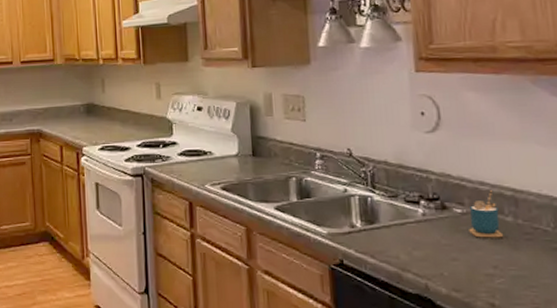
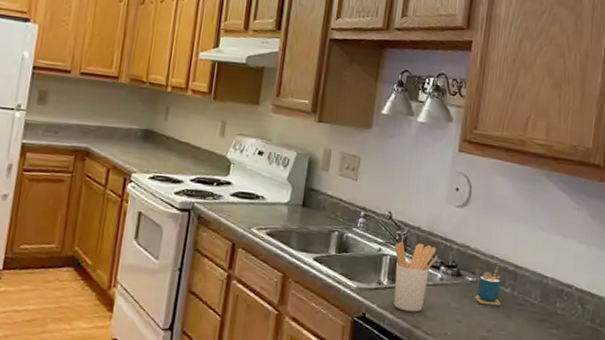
utensil holder: none [362,178,414,254] -> present [393,241,437,312]

